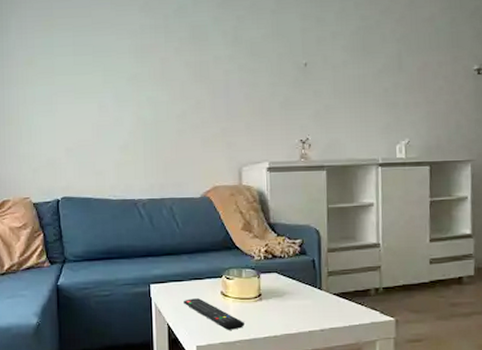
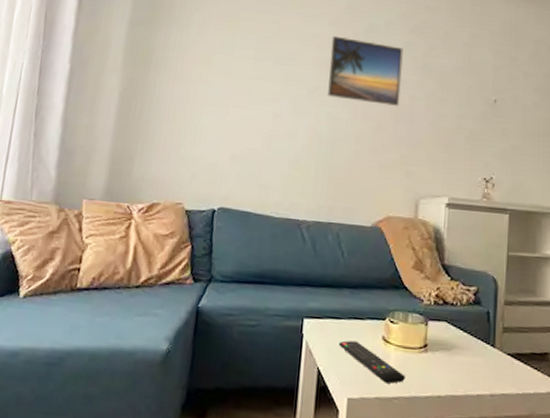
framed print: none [143,21,215,84] -> present [327,35,403,107]

